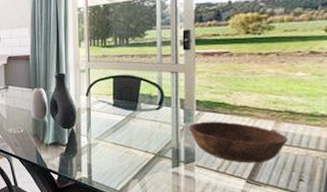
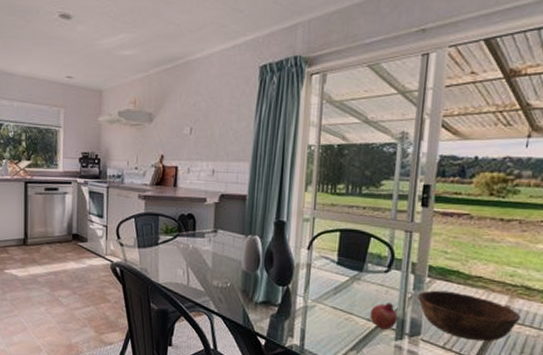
fruit: none [147,136,172,159] -> present [370,303,398,330]

